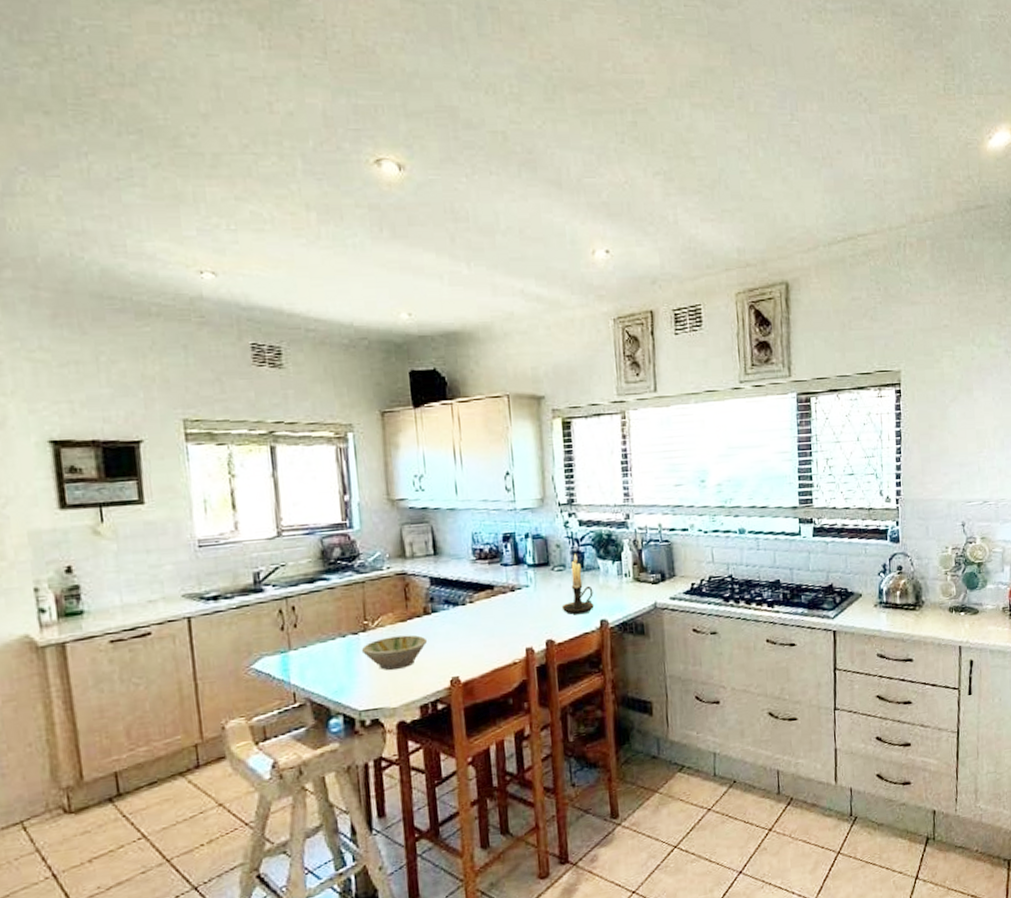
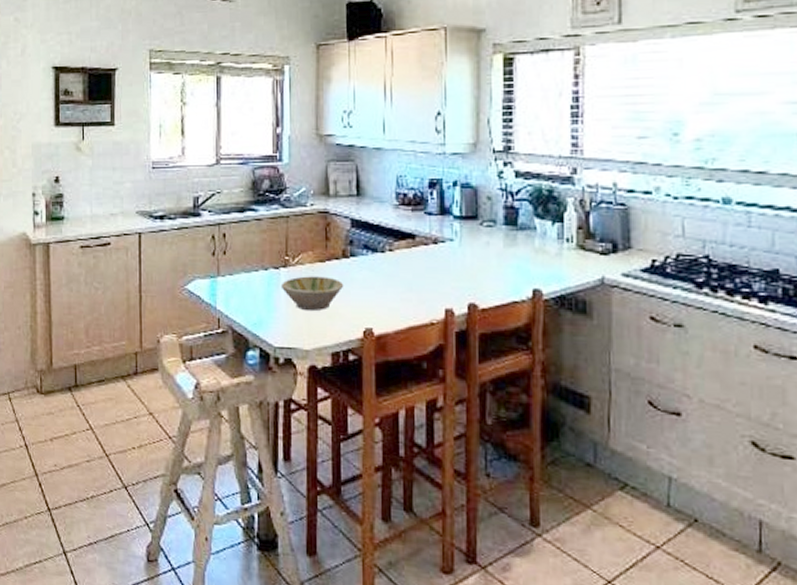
candle holder: present [561,554,595,615] -> none [488,209,527,280]

